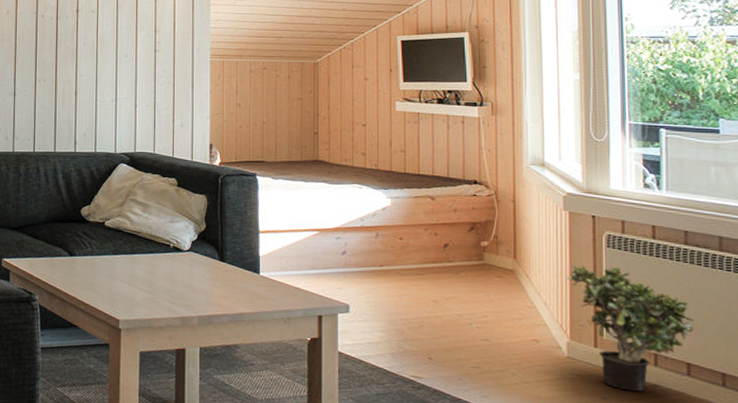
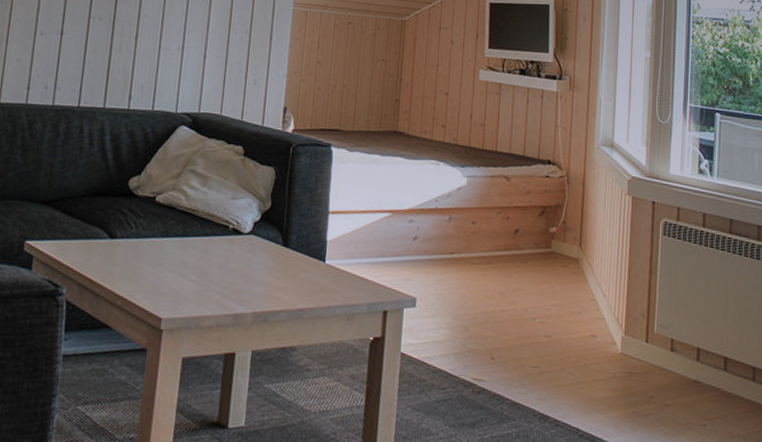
potted plant: present [566,264,694,392] -> none [625,253,733,389]

